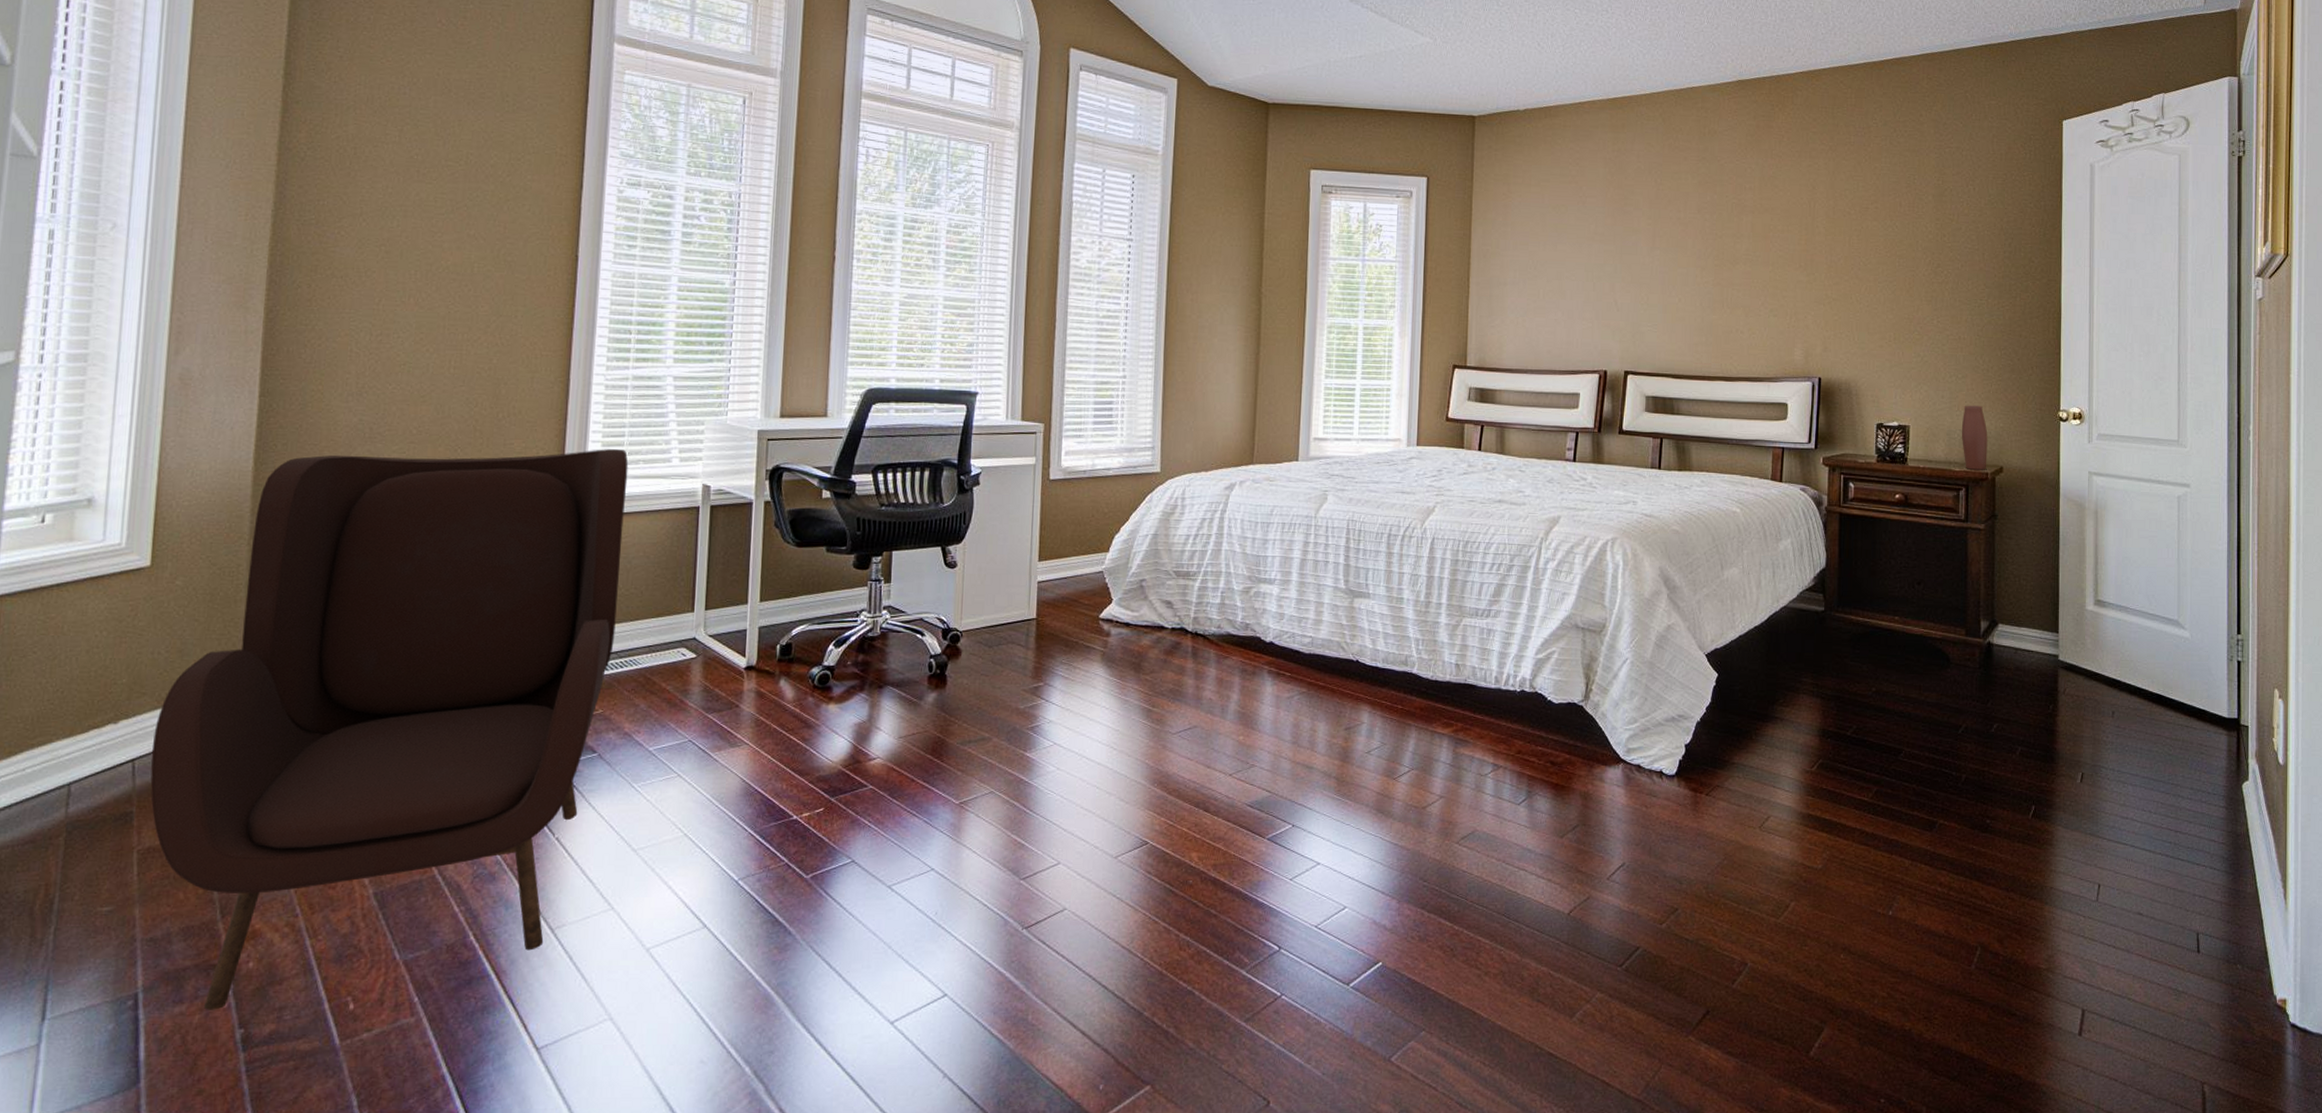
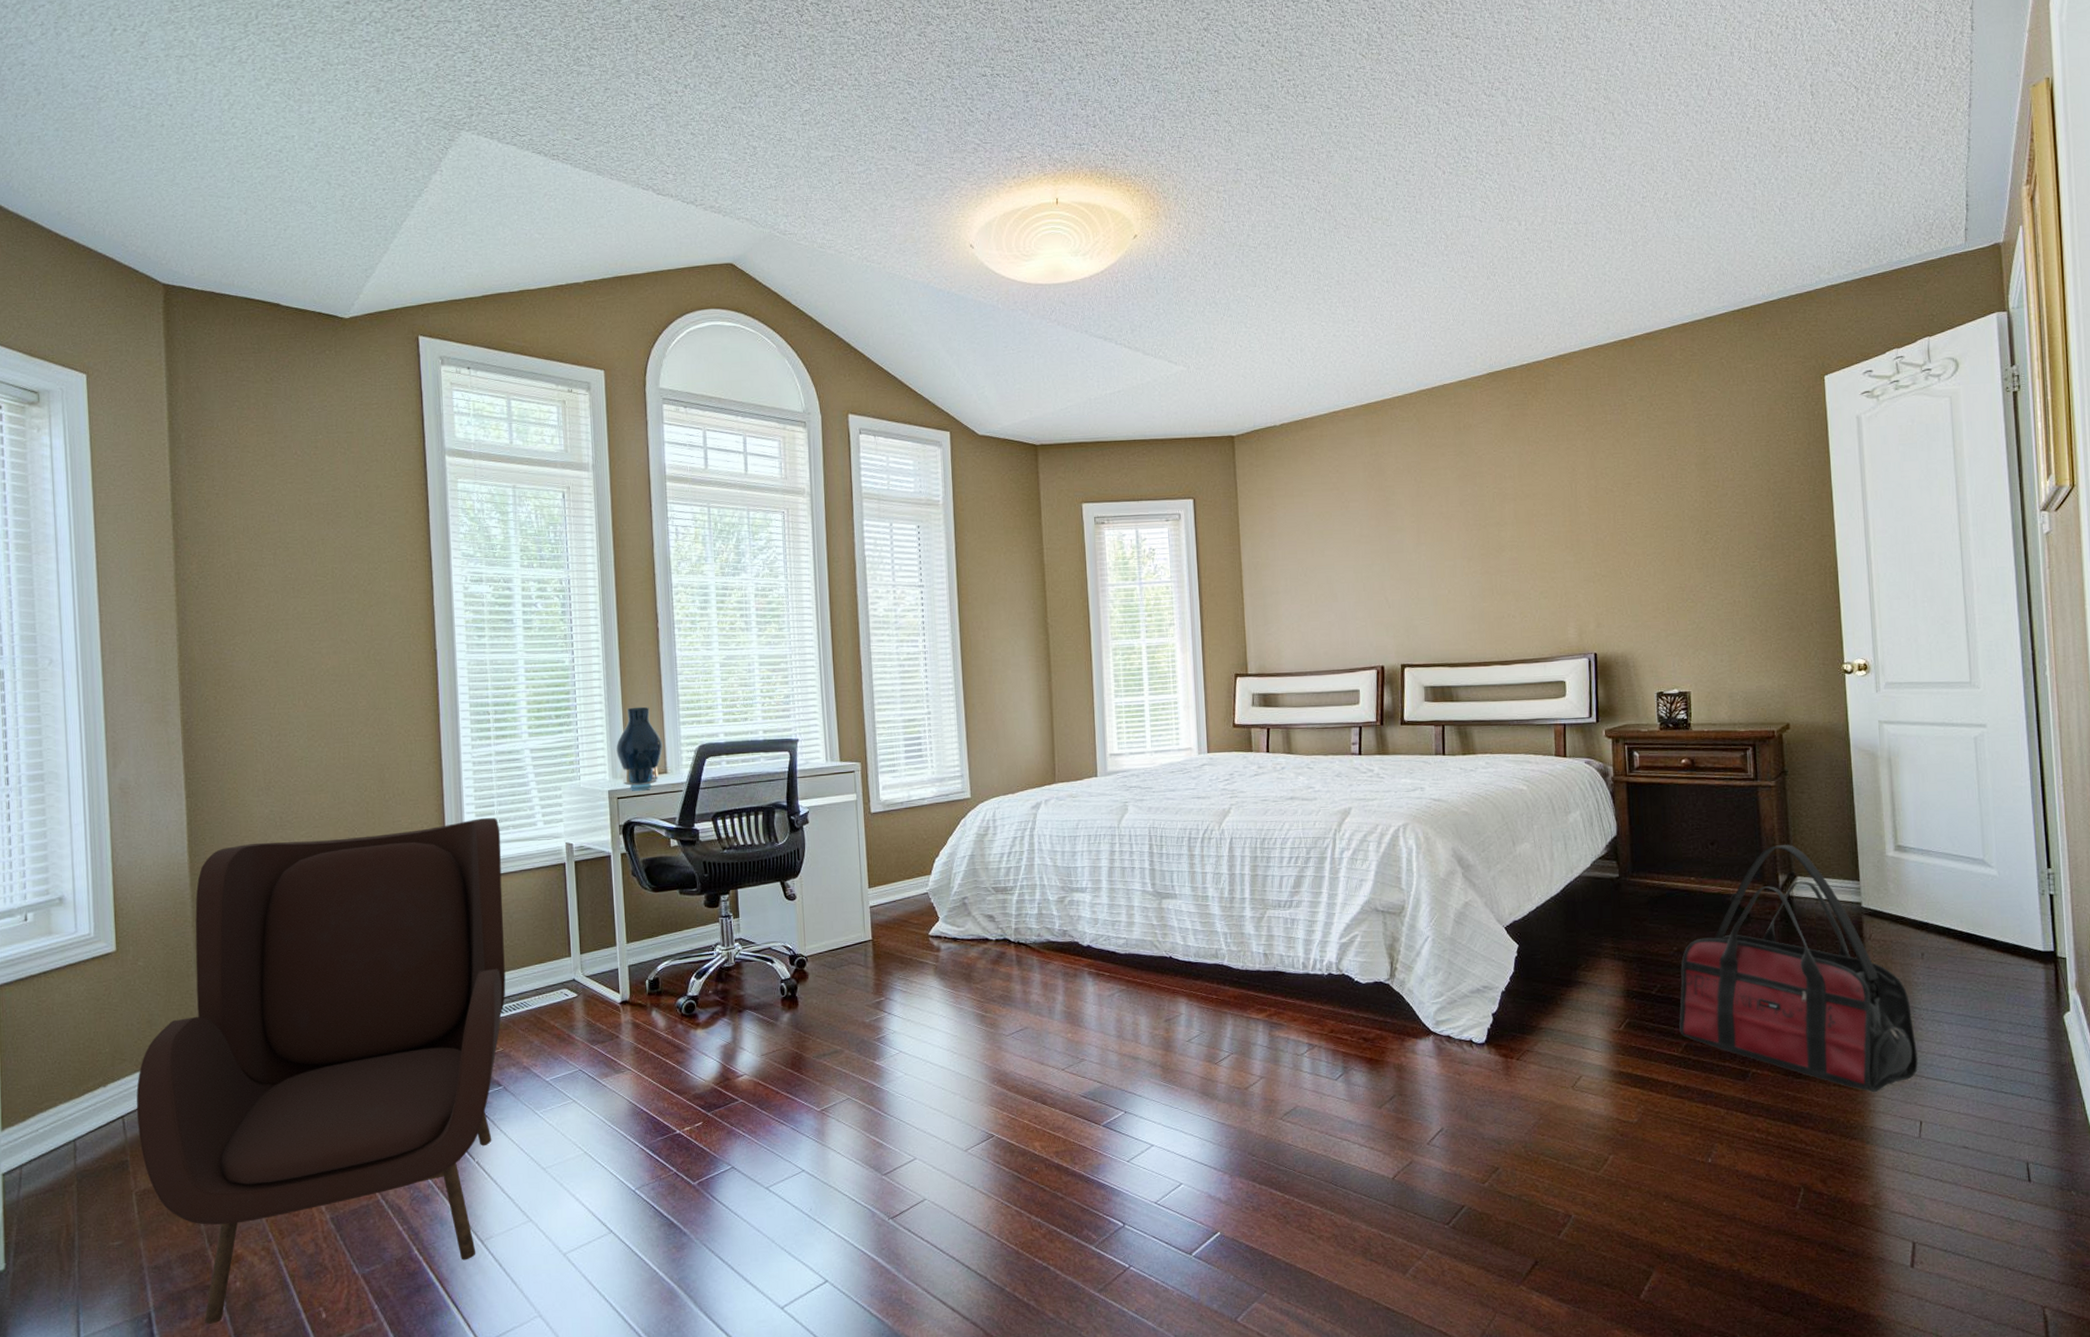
vase: none [772,340,826,434] -> present [616,706,663,791]
duffel bag: none [1871,590,2101,852] -> present [1679,845,1918,1093]
vase: present [1961,405,1988,470] -> none [1743,666,1773,729]

